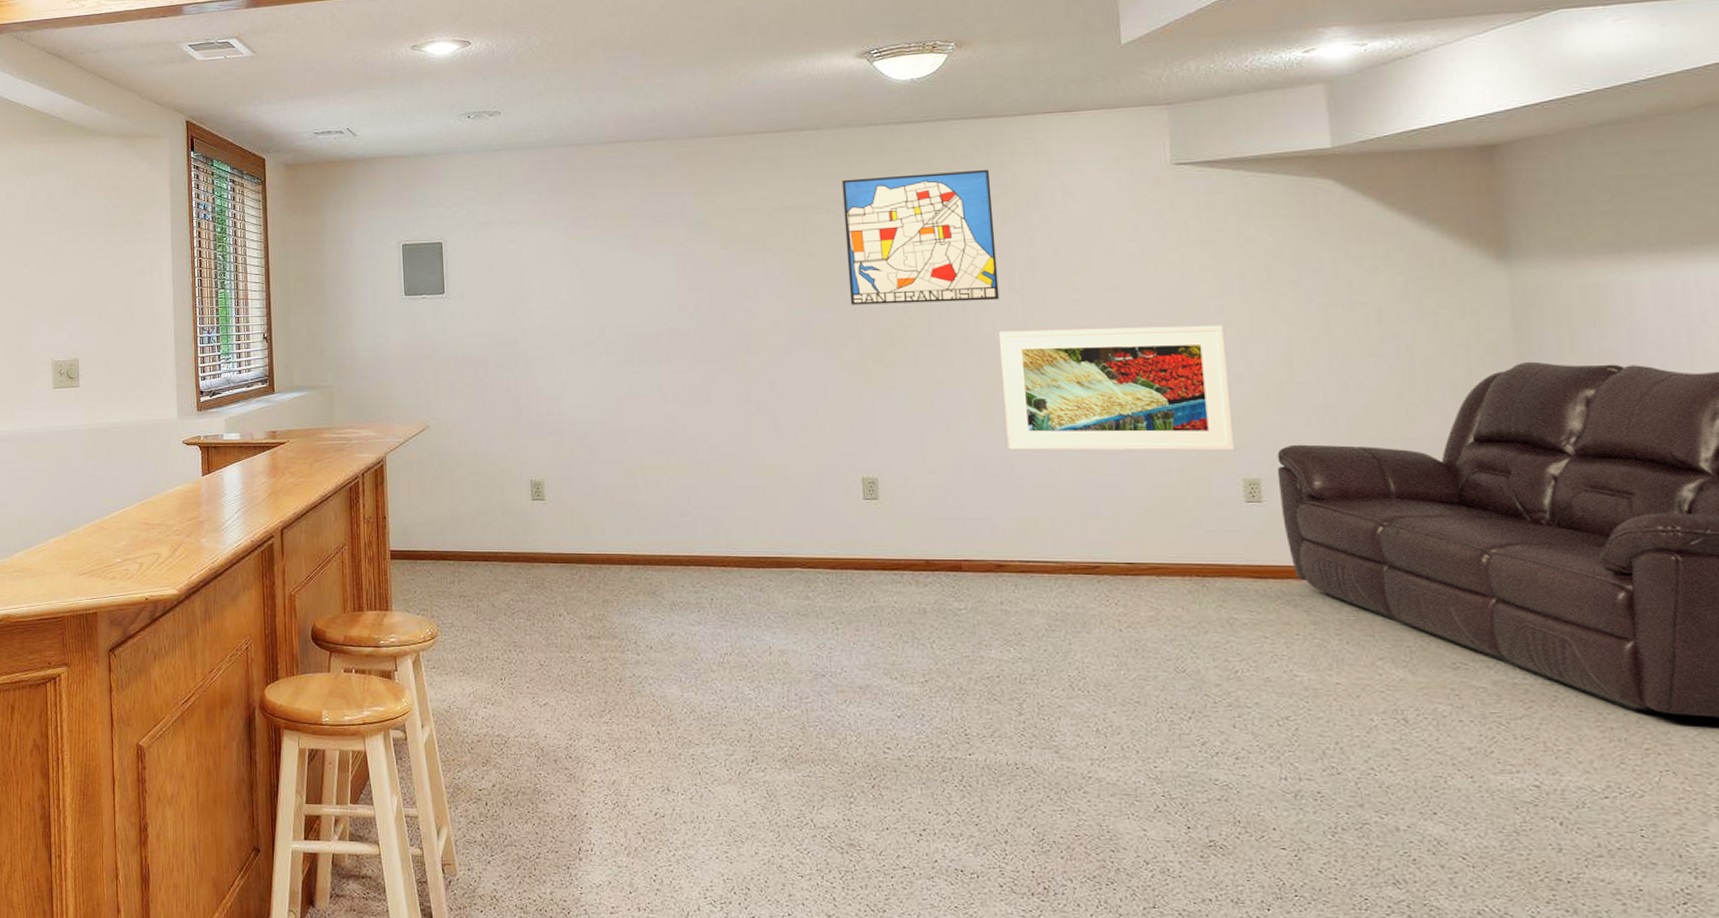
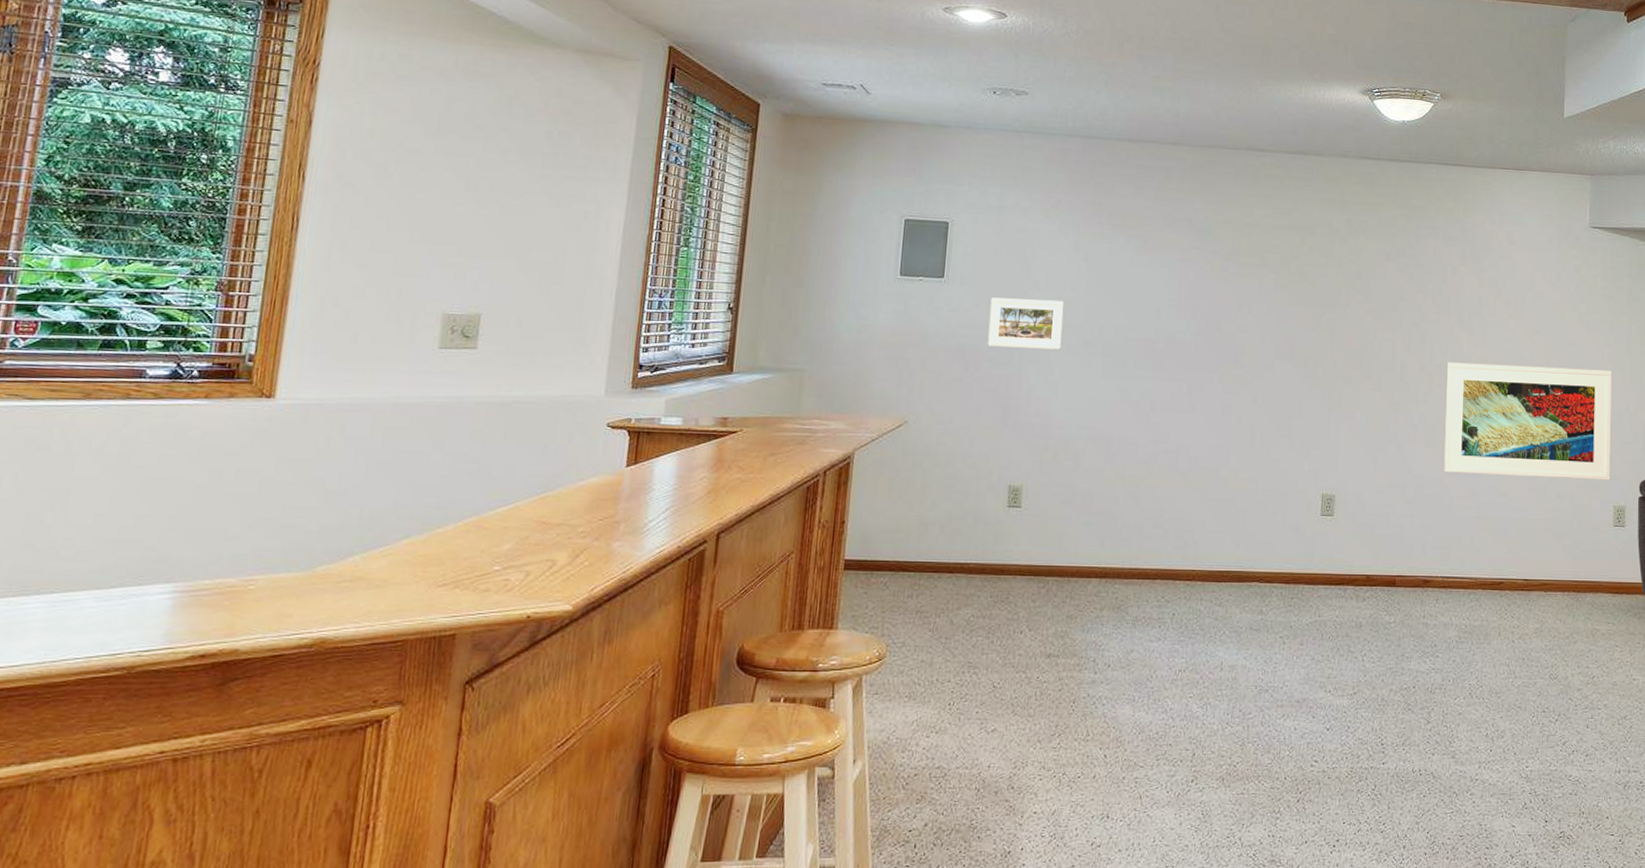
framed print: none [490,304,564,353] -> present [987,297,1065,350]
wall art: present [842,169,1000,305] -> none [1330,206,1456,333]

